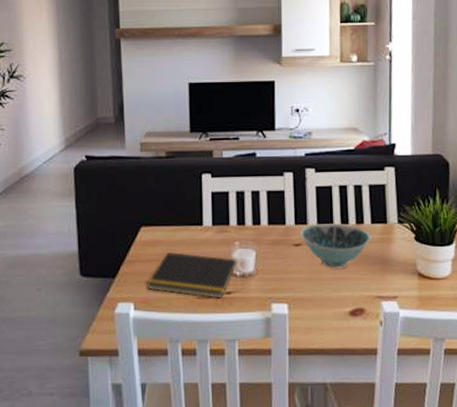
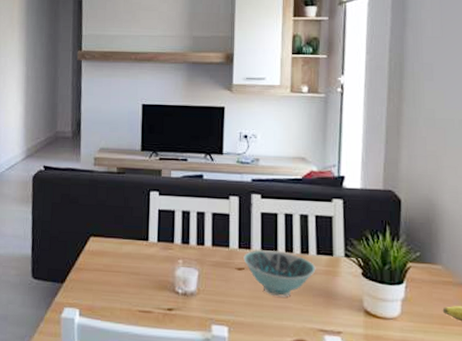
notepad: present [147,251,237,298] -> none [92,263,180,314]

